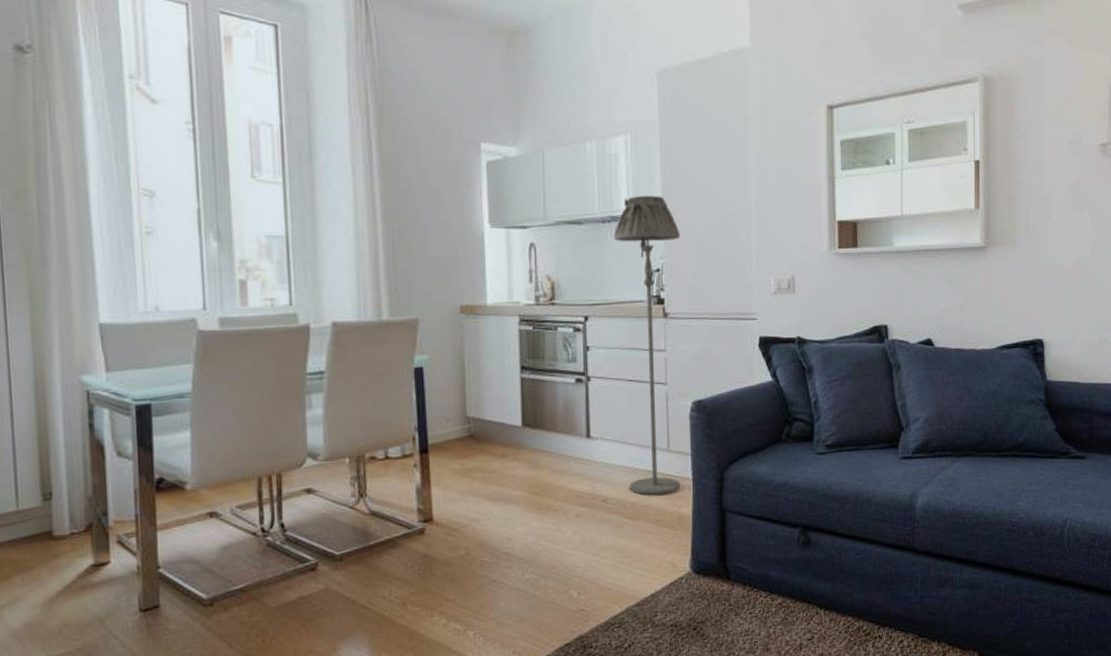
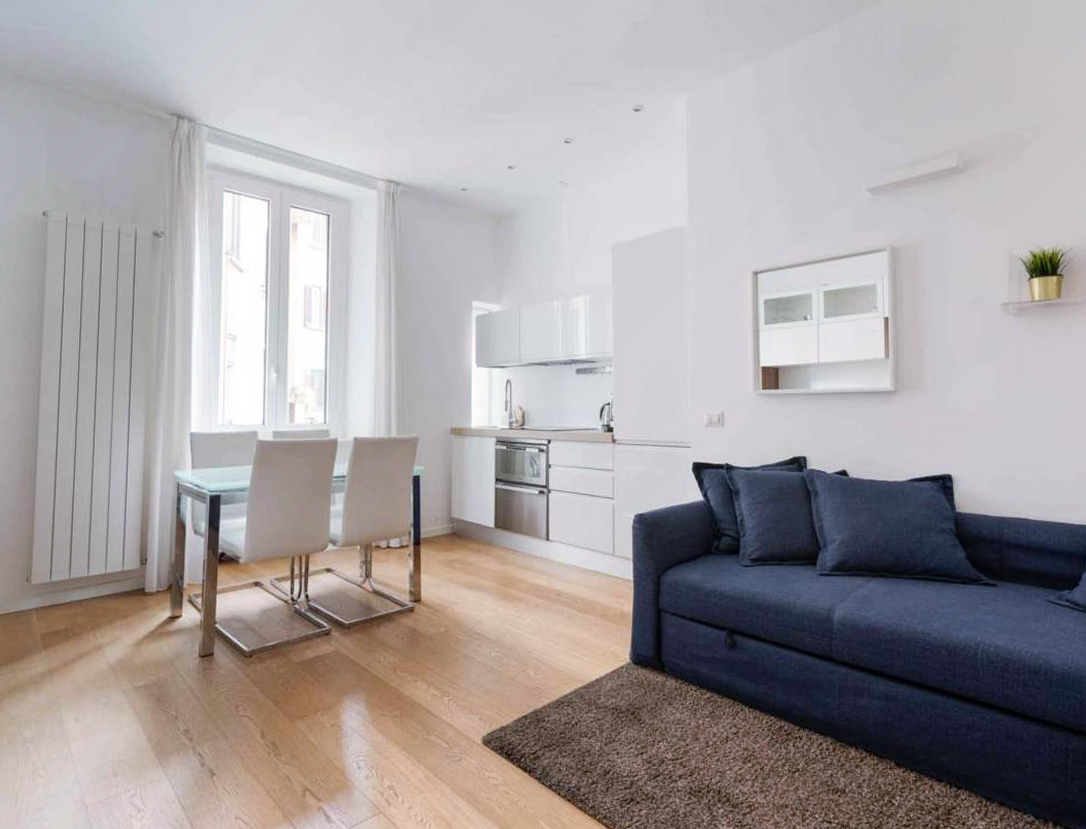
floor lamp: present [613,195,681,495] -> none [573,343,628,592]

